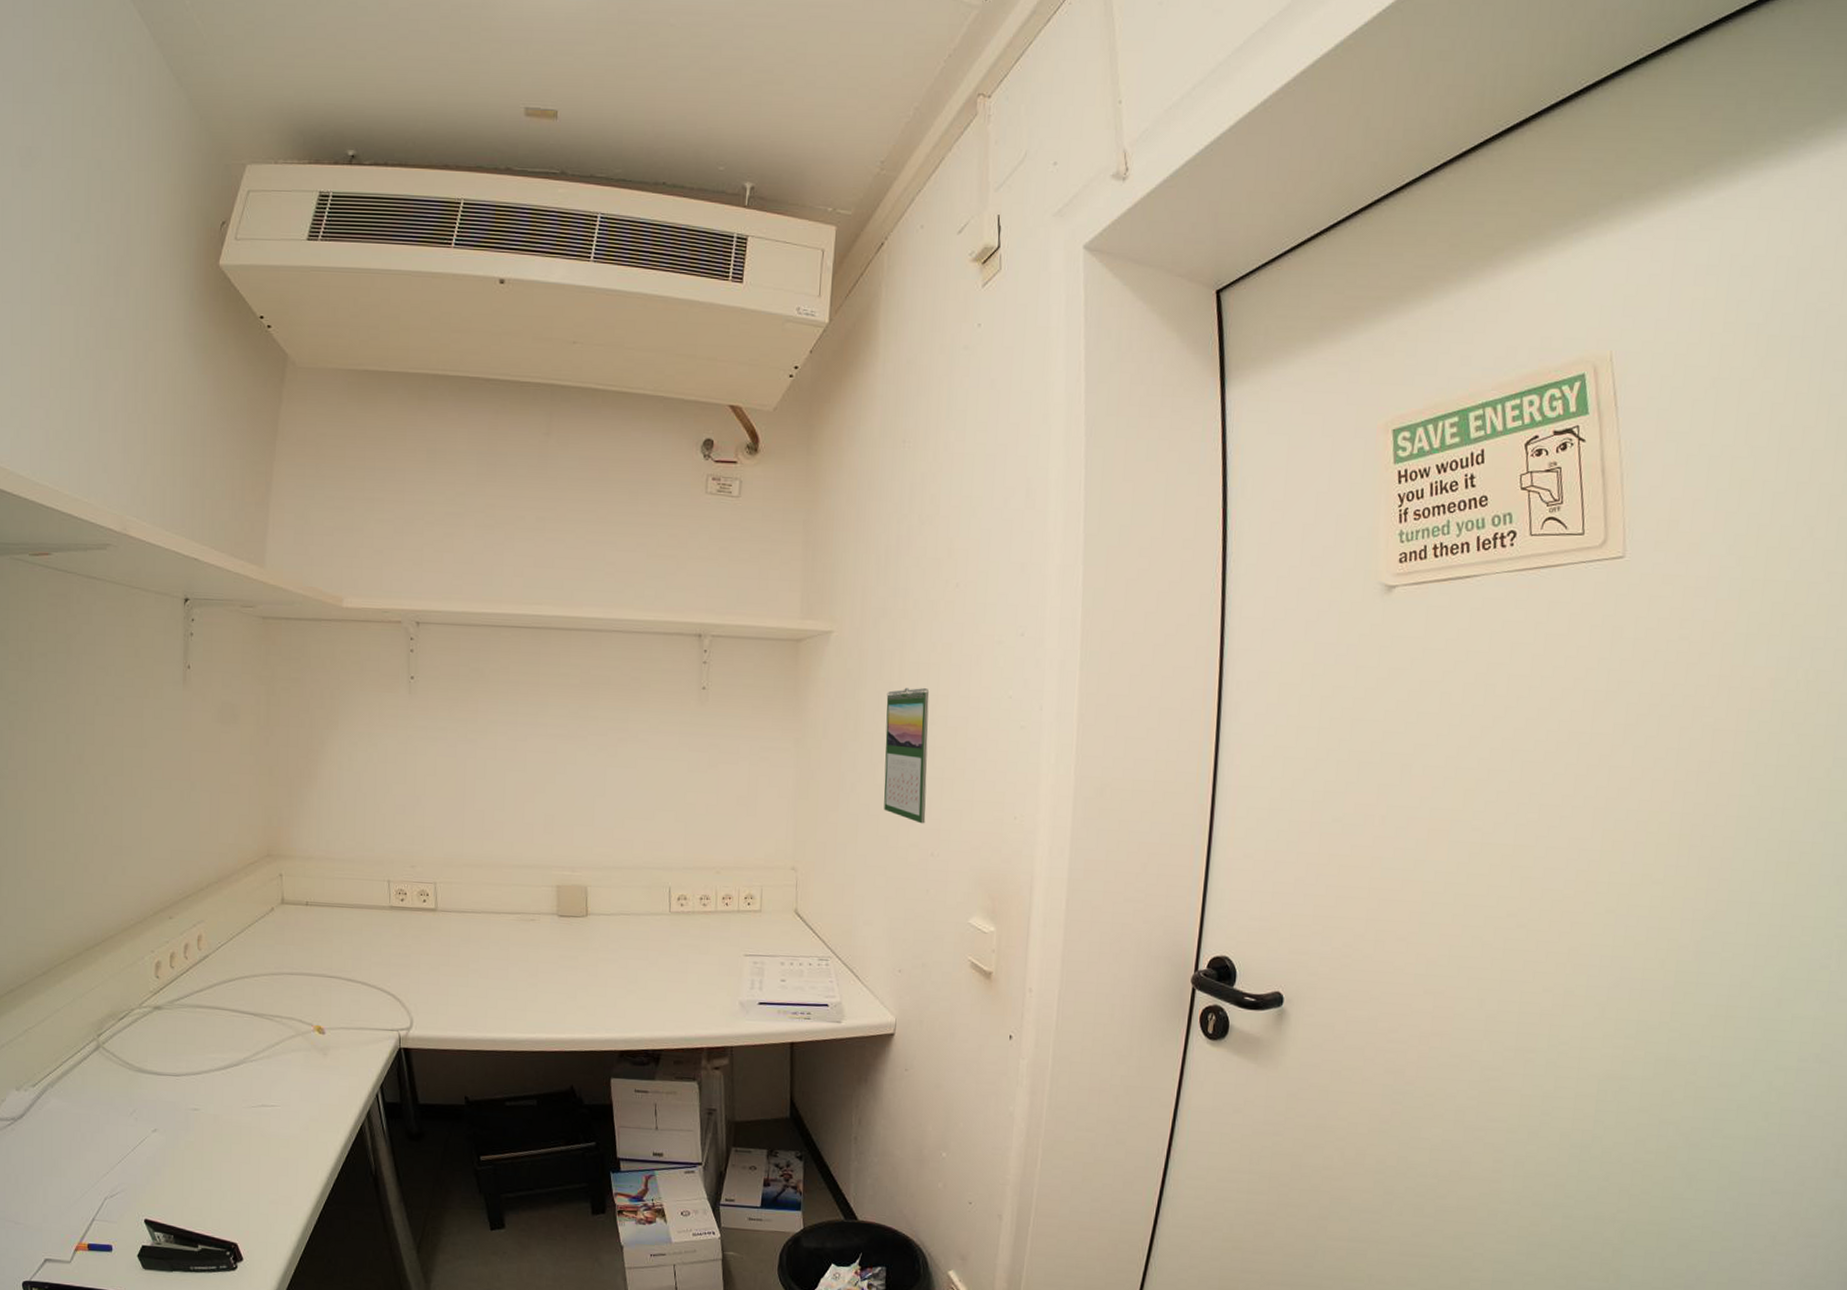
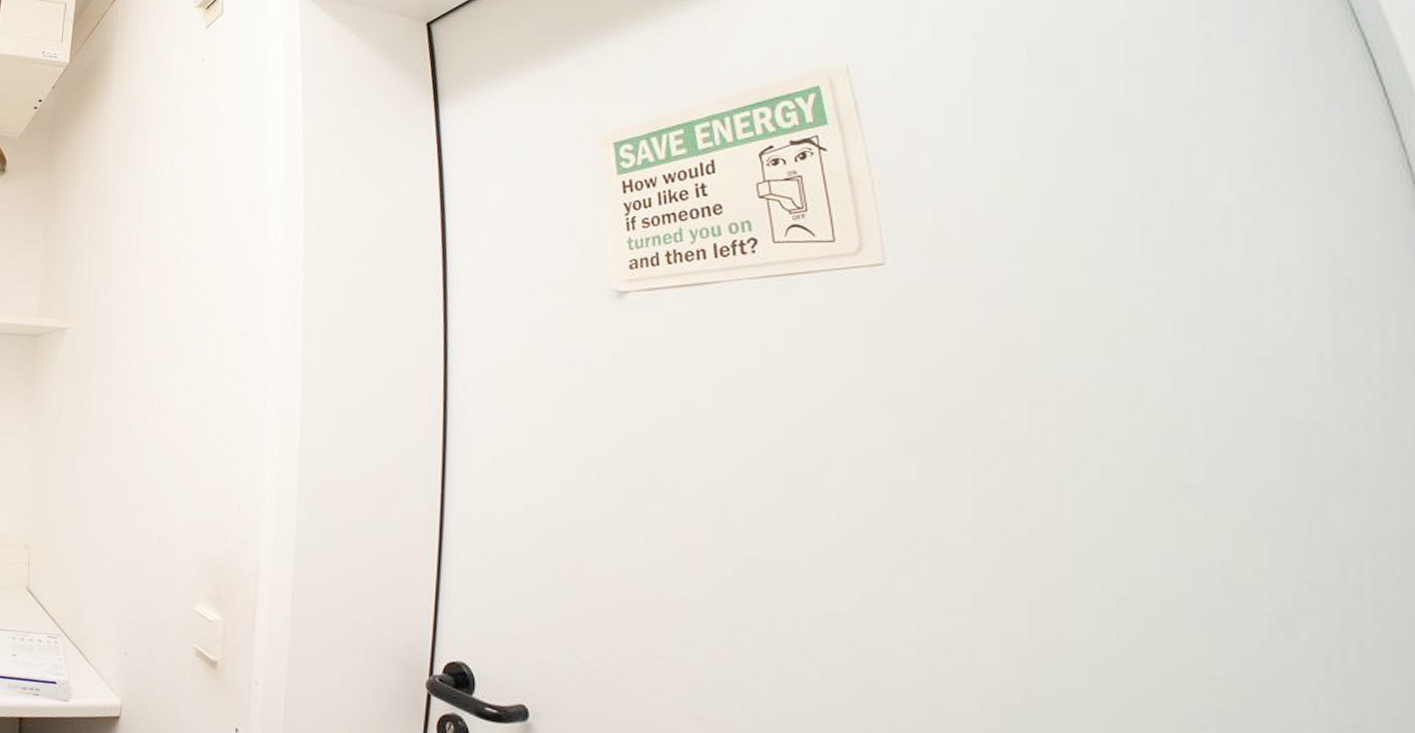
calendar: present [884,687,930,824] -> none [112,380,157,510]

